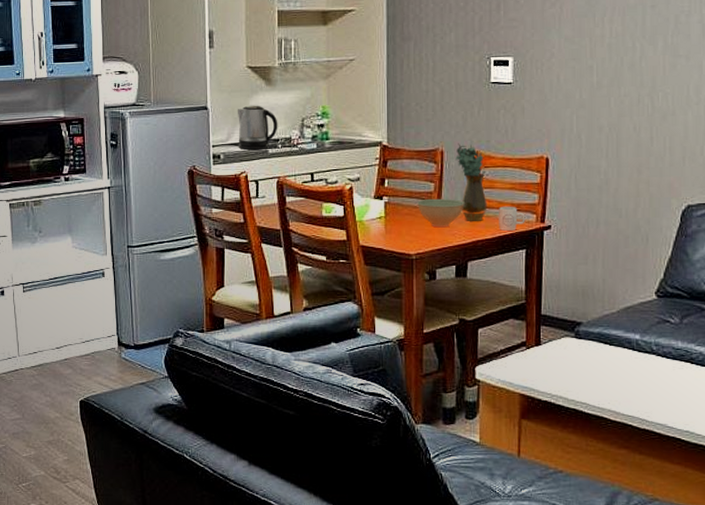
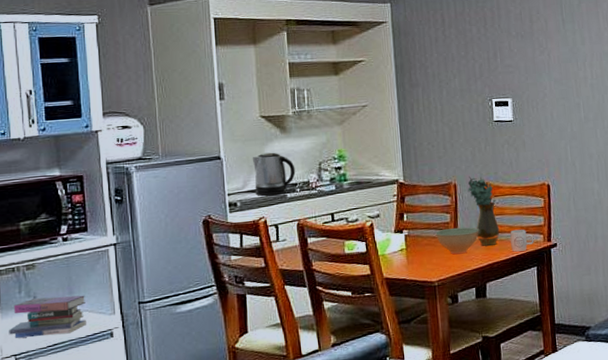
books: none [18,233,82,269] -> present [9,295,86,338]

